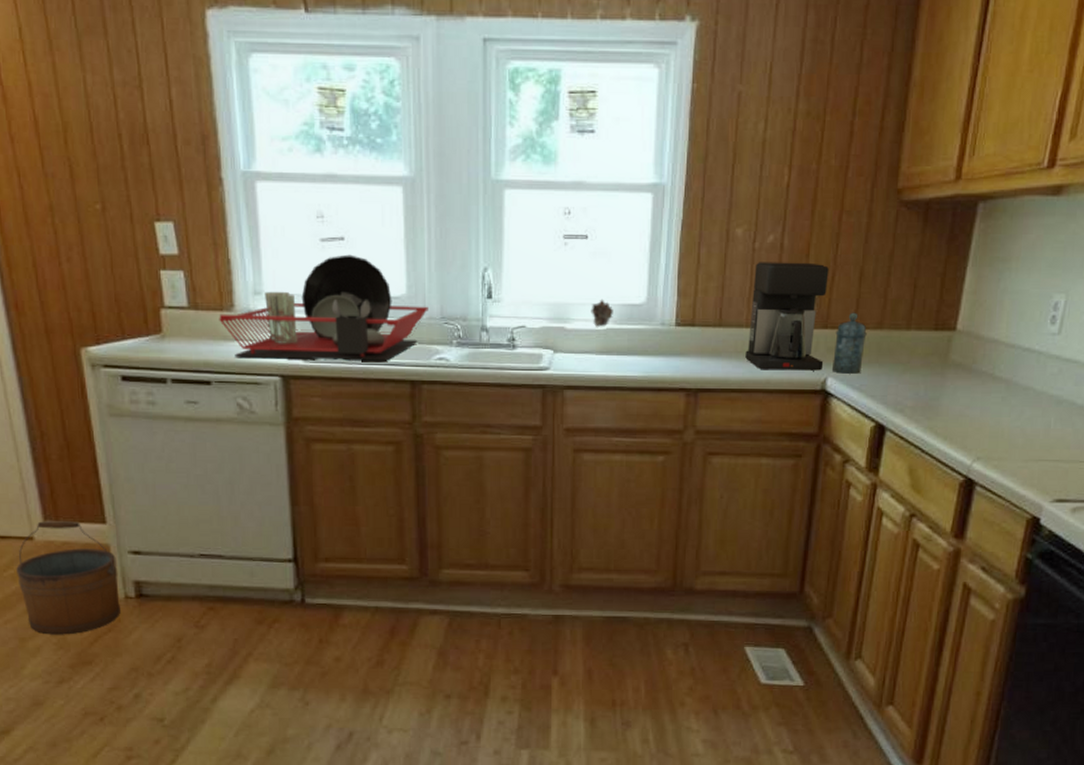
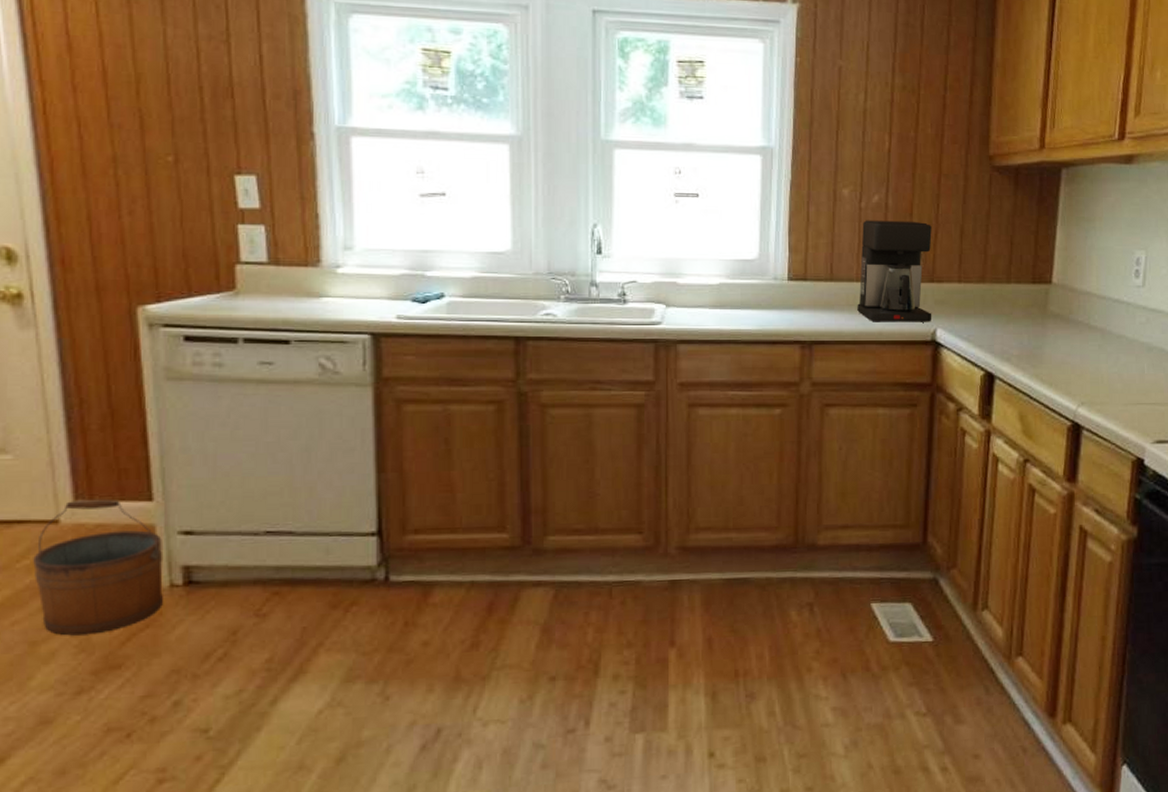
dish rack: present [219,254,428,361] -> none [303,210,535,317]
succulent plant: present [591,298,613,328] -> none [703,254,726,283]
canister: present [832,312,867,374] -> none [941,267,971,325]

